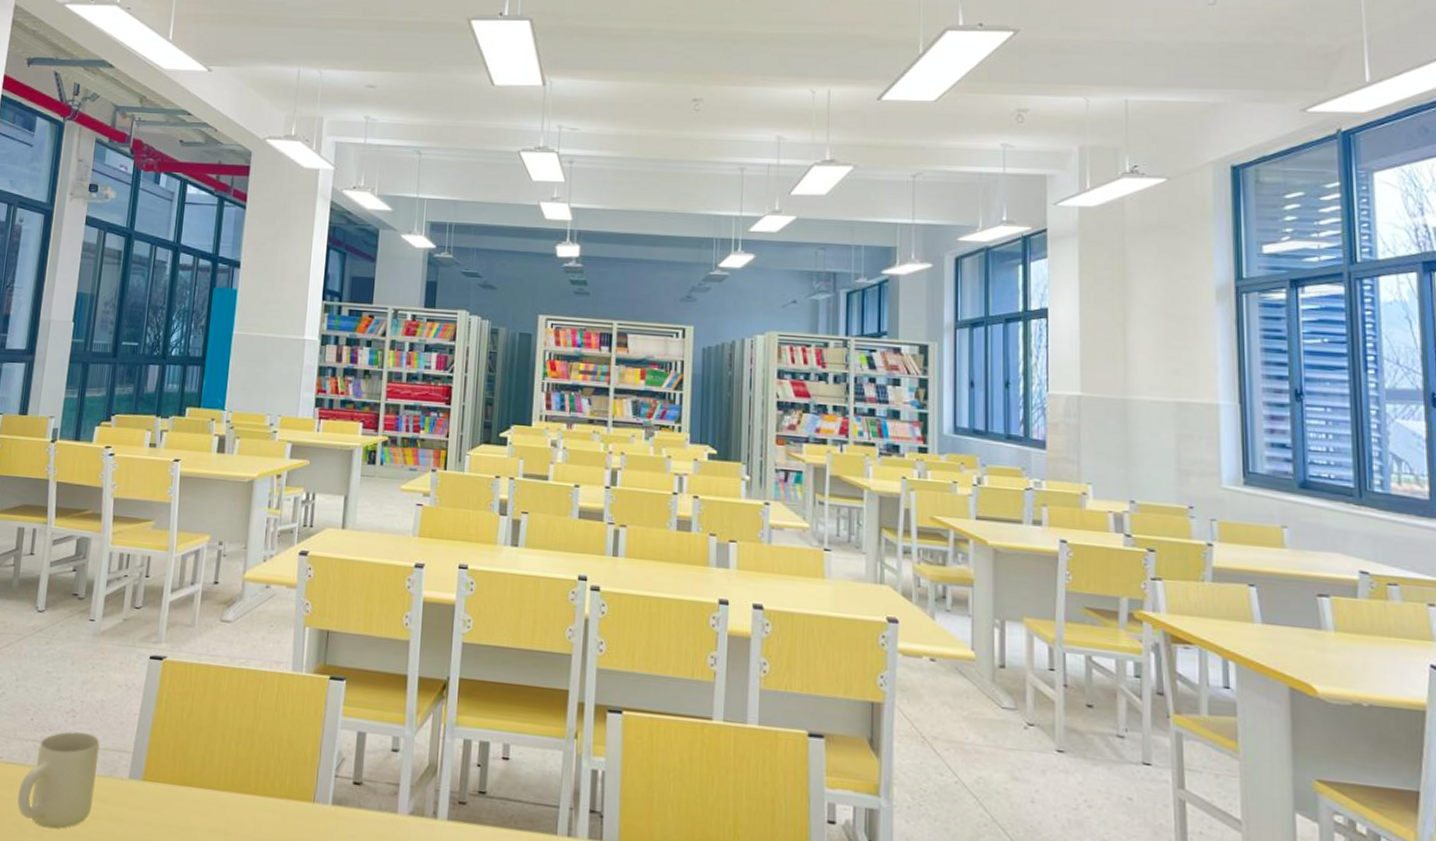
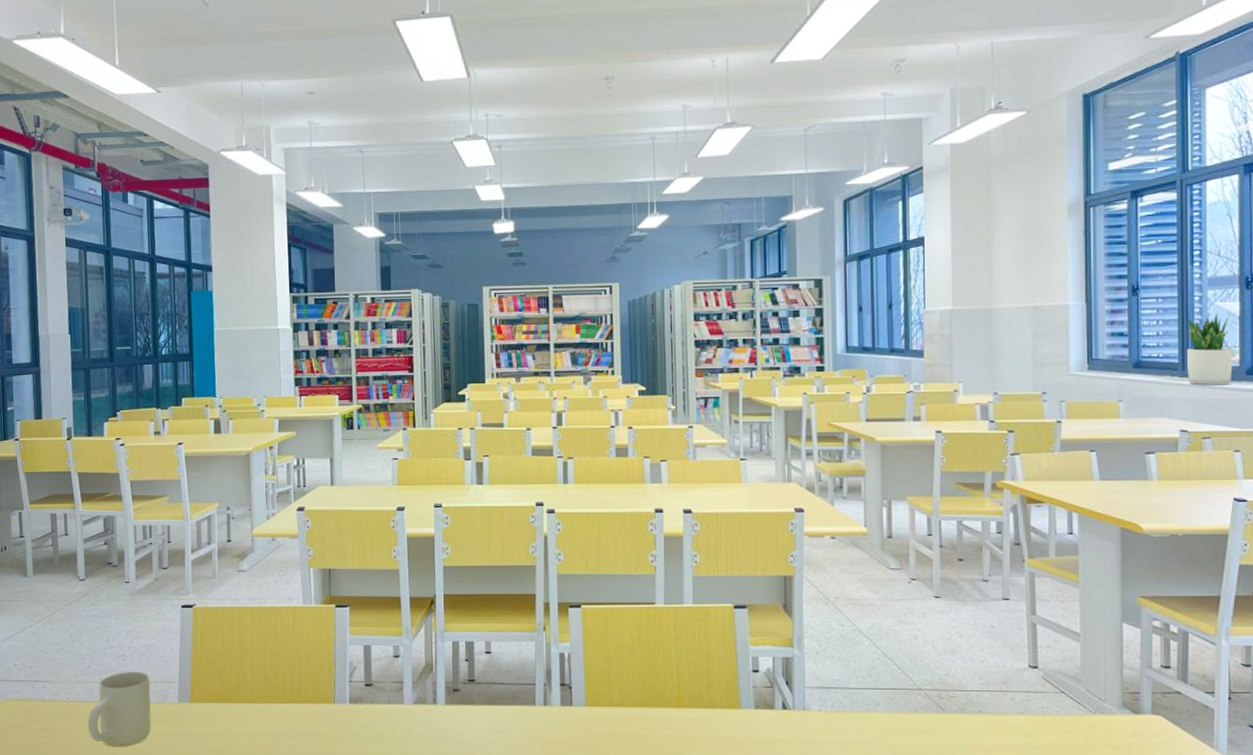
planter: none [1360,433,1422,522] -> present [1185,313,1233,386]

